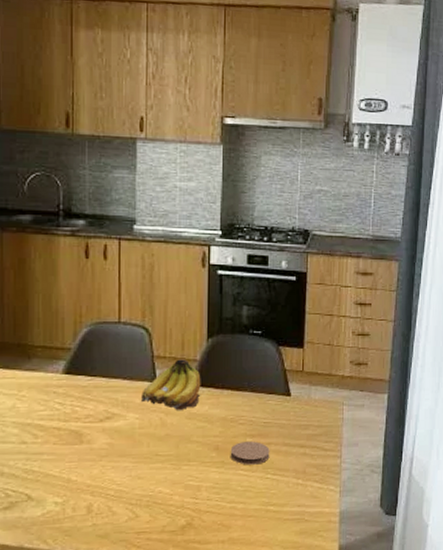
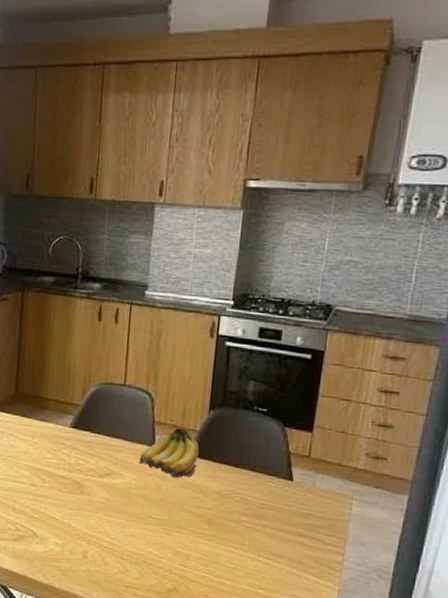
coaster: present [230,441,270,465] -> none [222,519,265,545]

